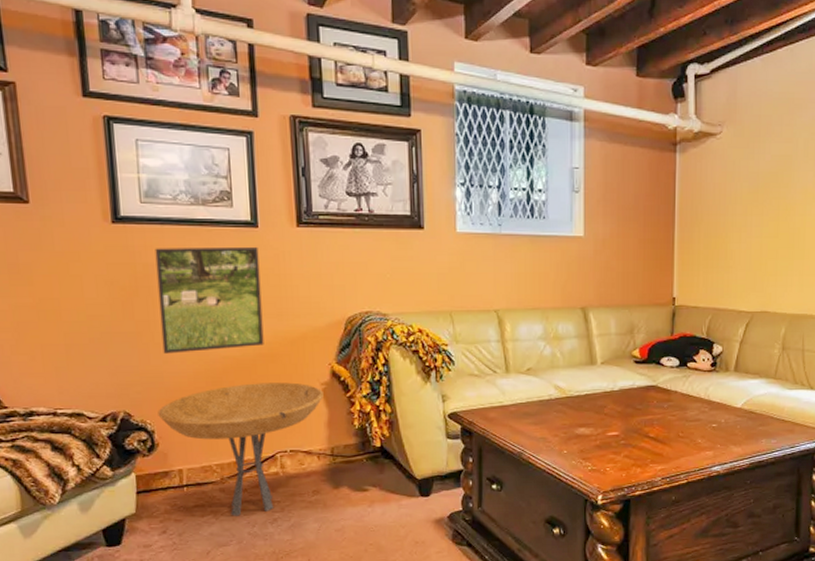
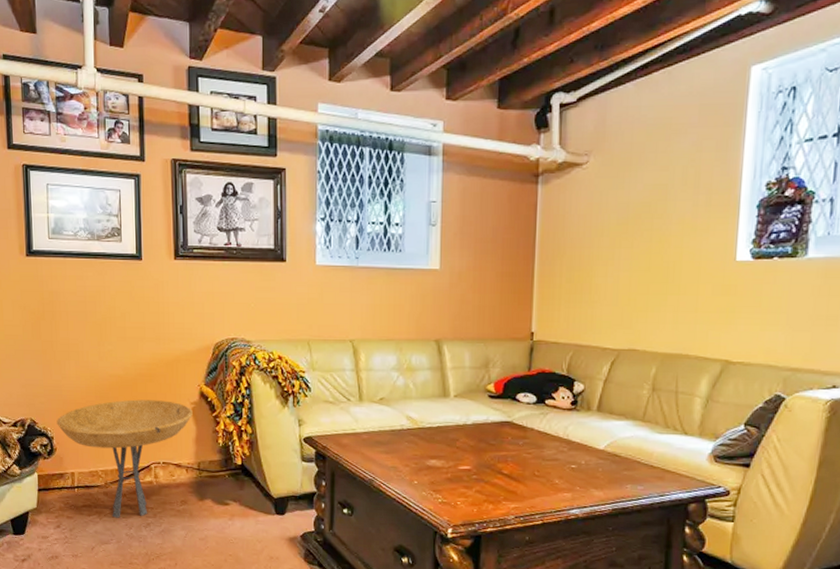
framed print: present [155,246,264,354] -> none [58,277,144,370]

